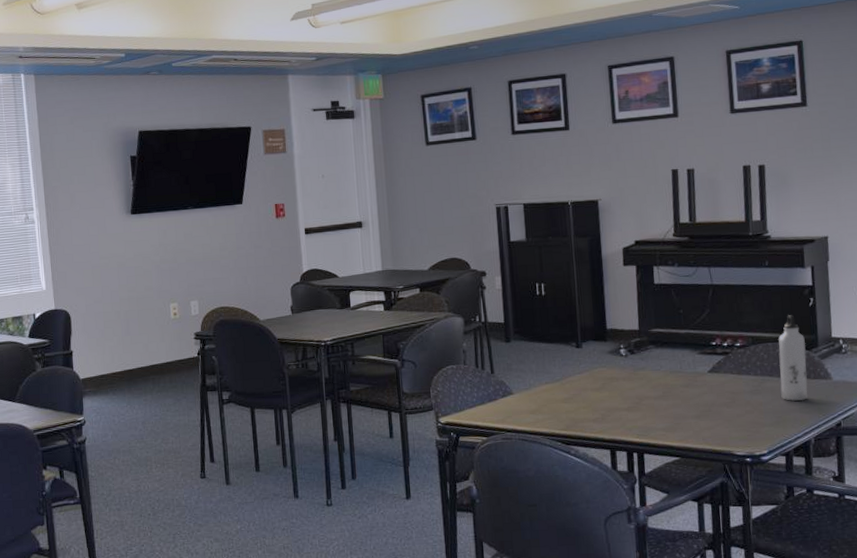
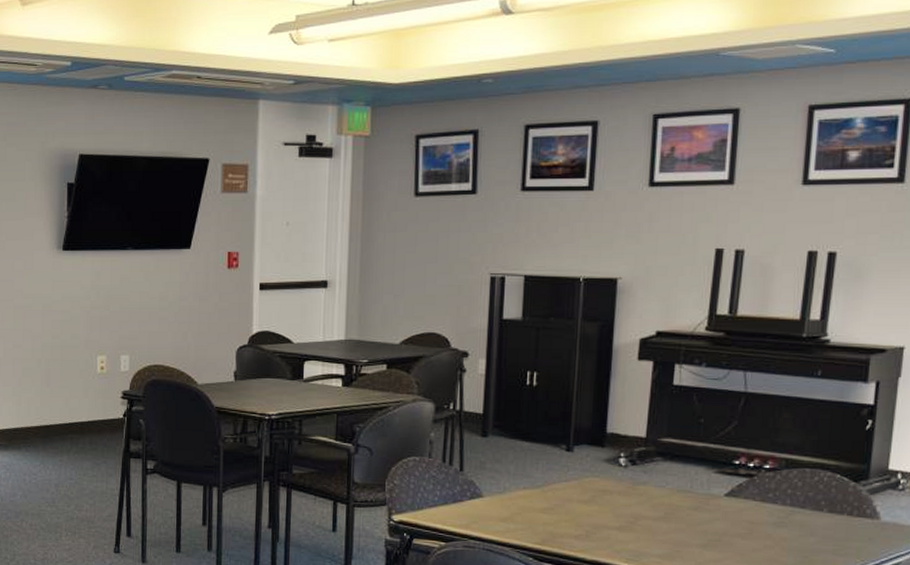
water bottle: present [778,315,808,401] -> none [812,438,853,540]

